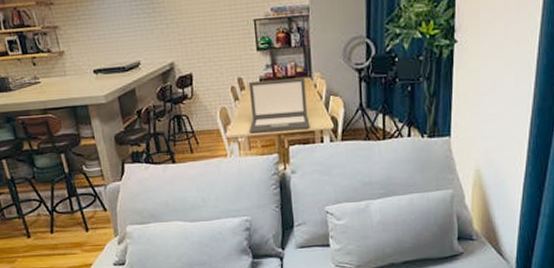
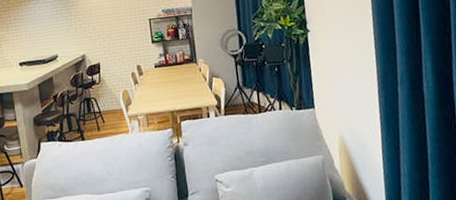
laptop: present [248,77,310,134] -> none [145,63,198,112]

